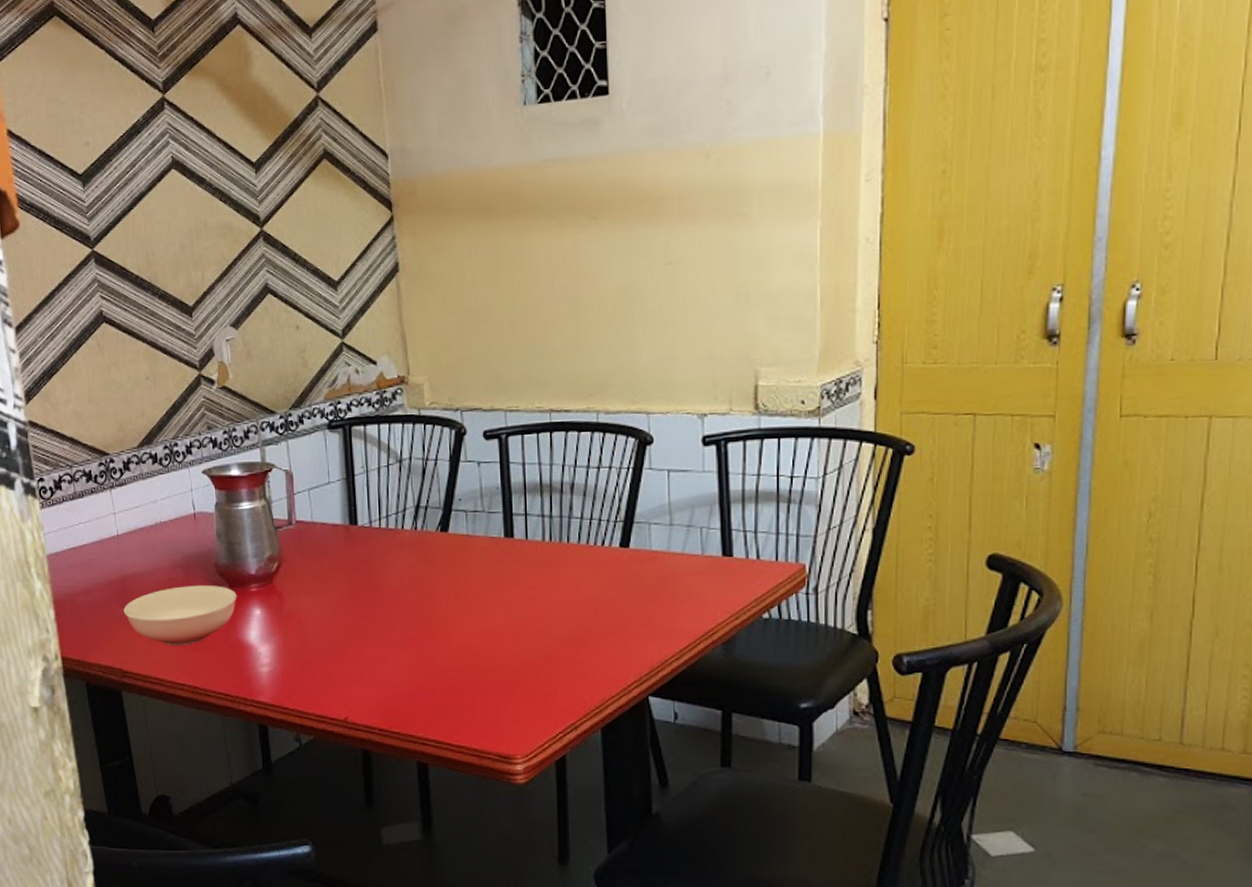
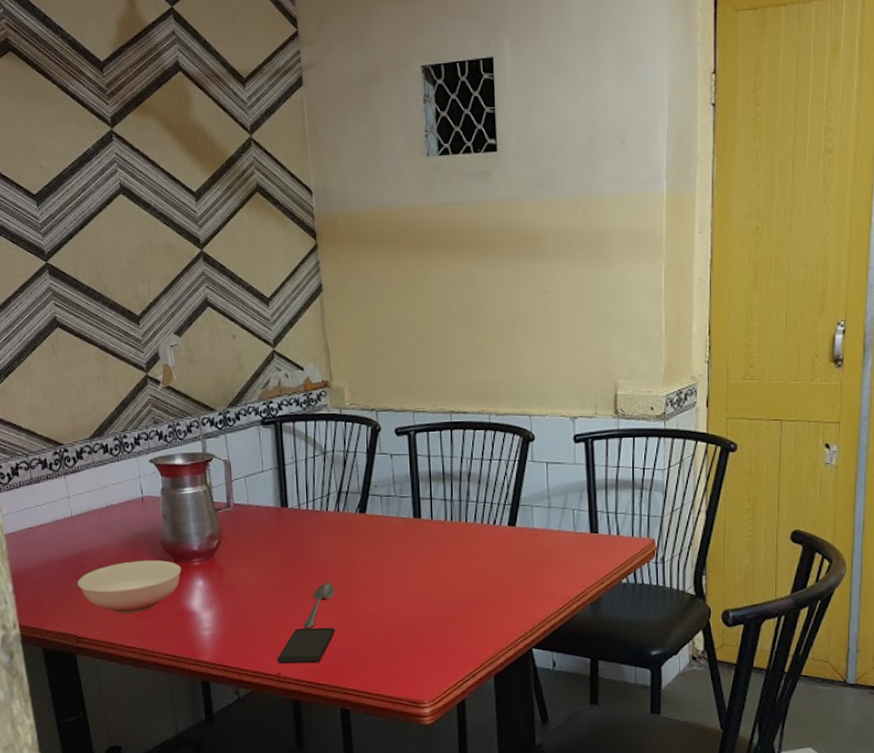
mobile phone: none [344,666,412,708] -> present [277,627,336,664]
spoon: none [375,613,411,666] -> present [303,583,335,628]

